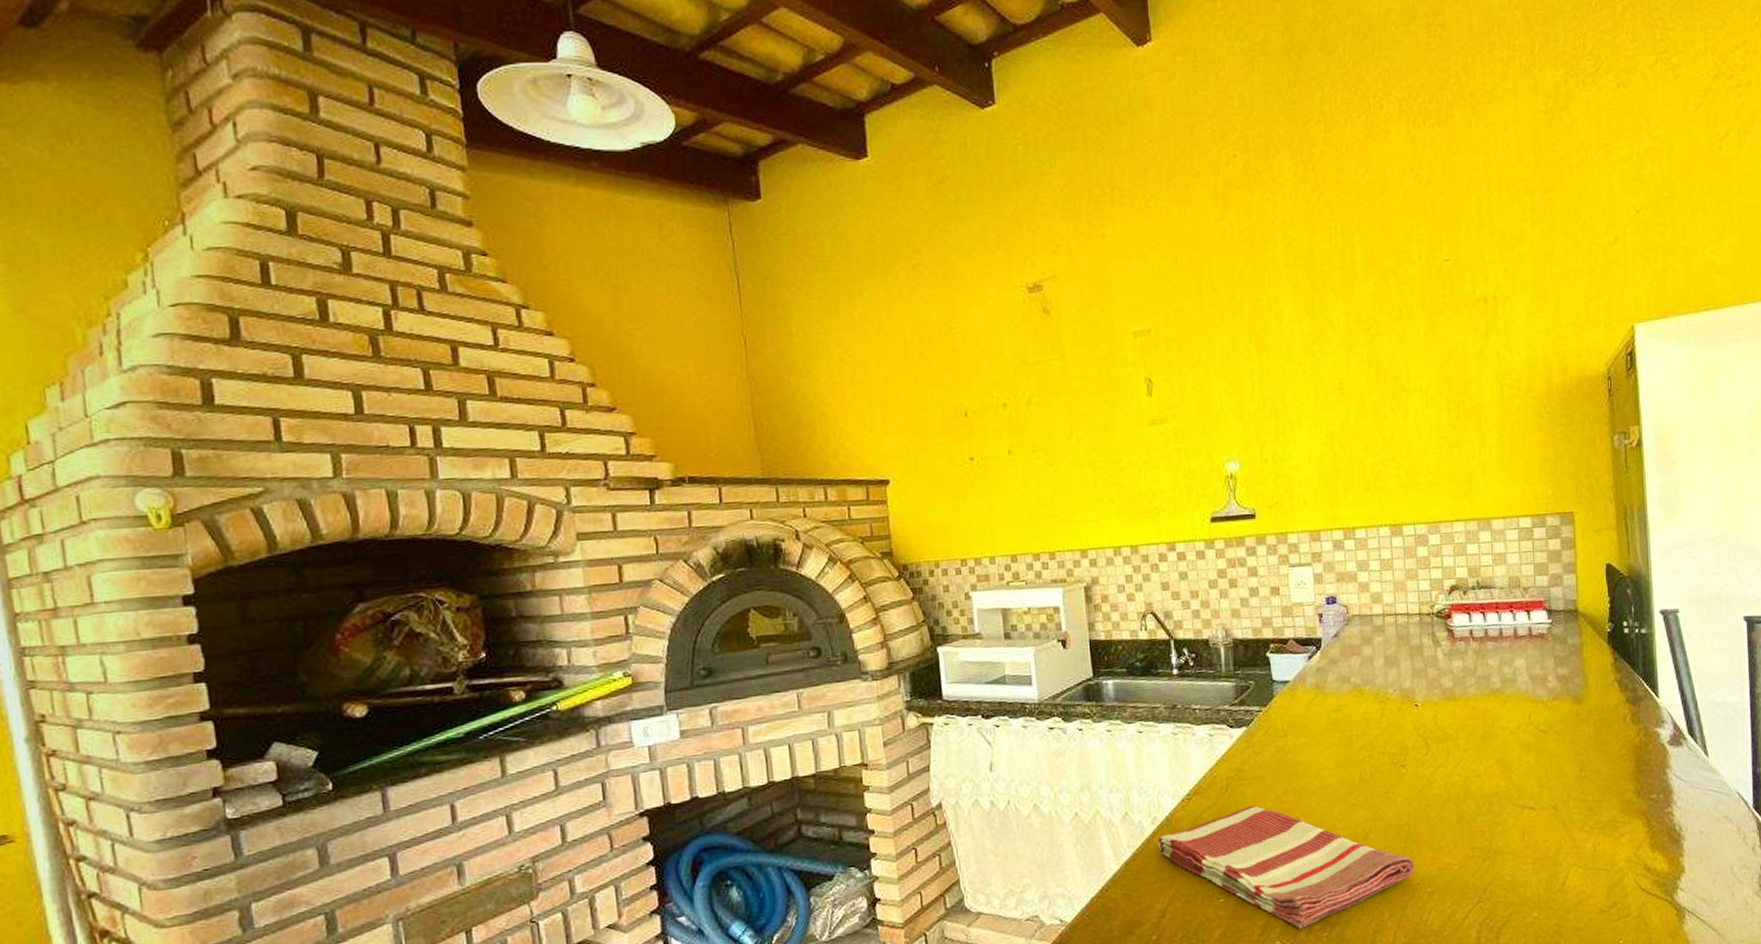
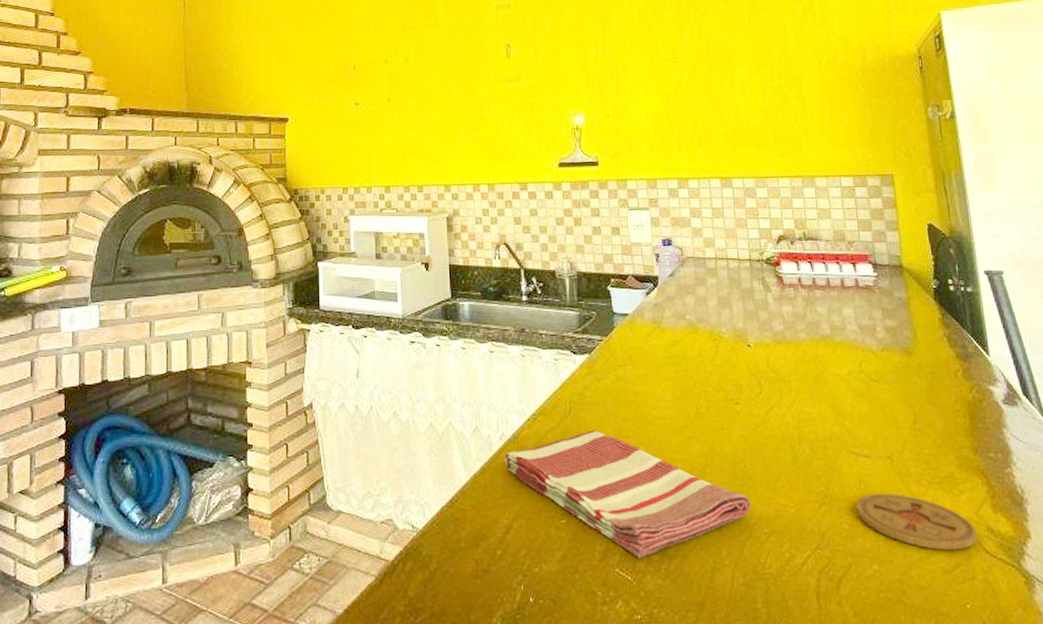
coaster: none [1518,842,1634,893] -> present [855,493,977,551]

